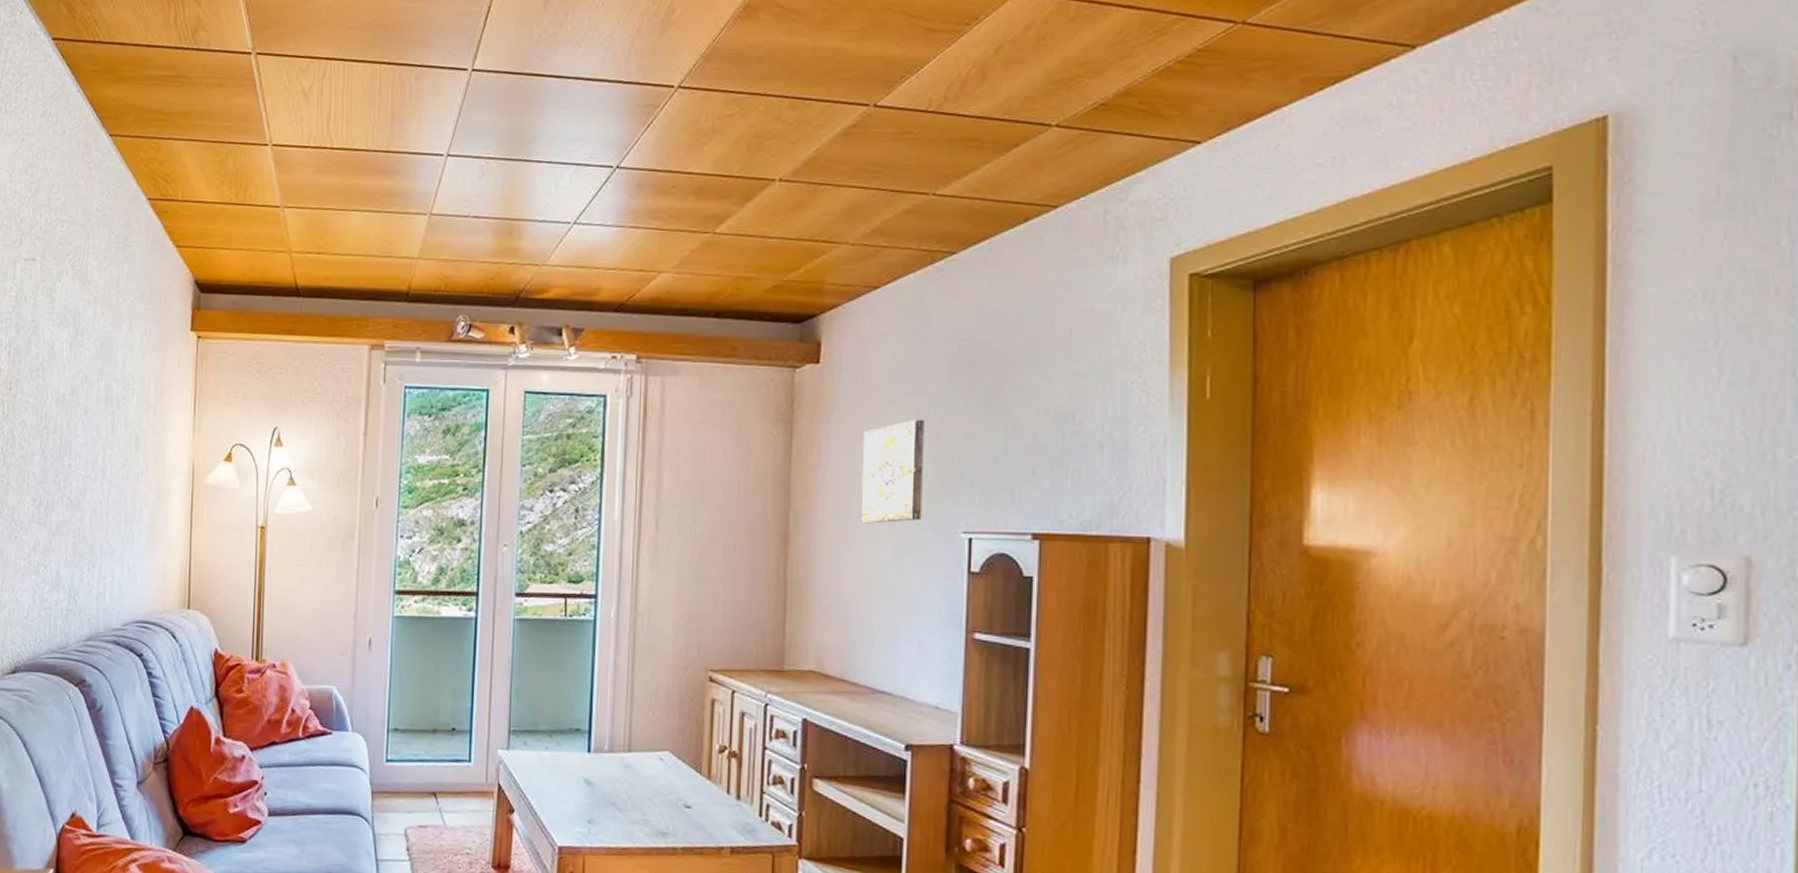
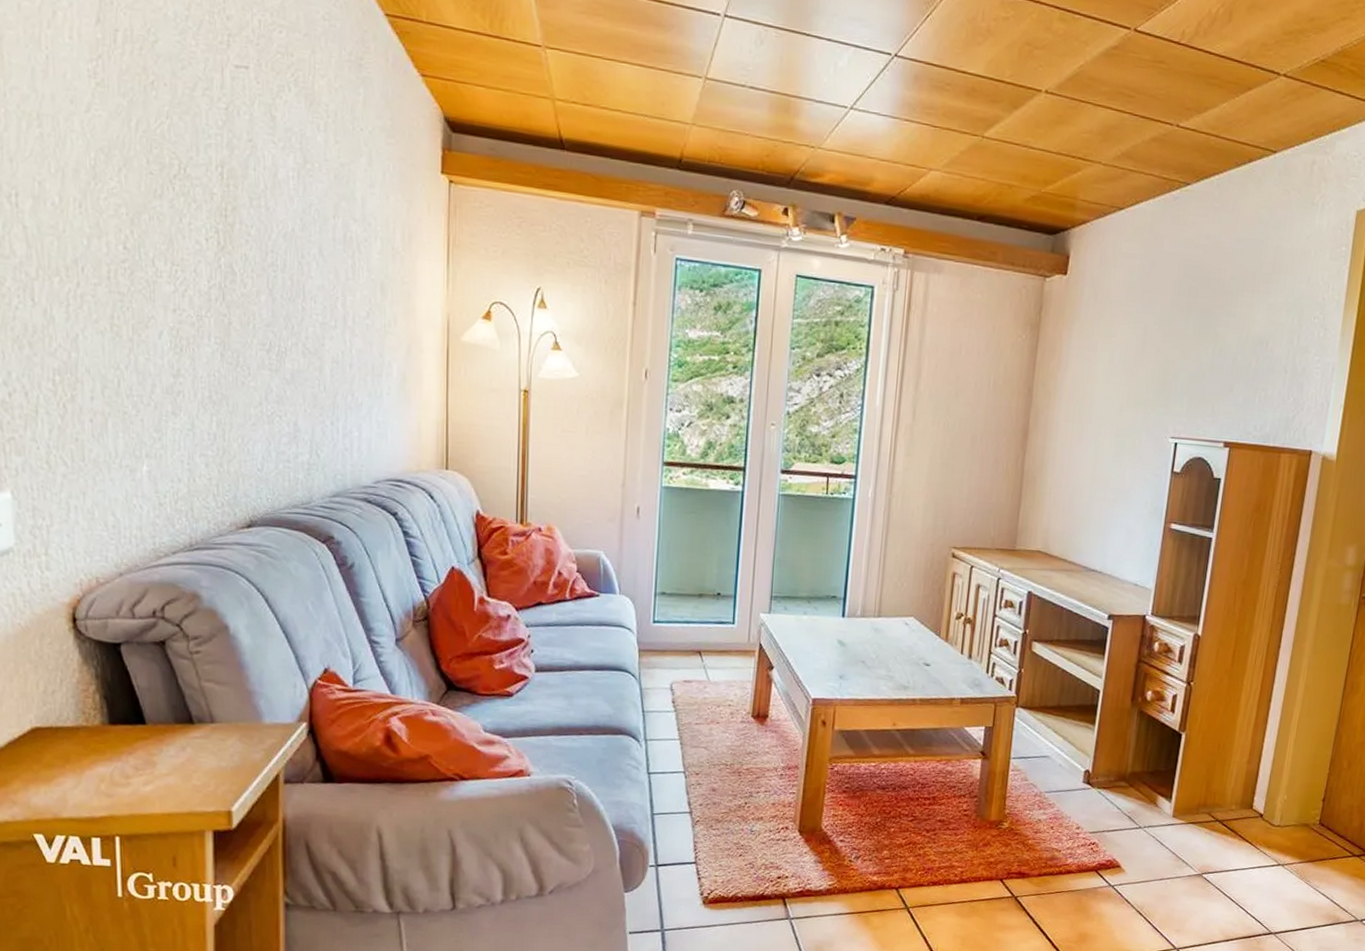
wall art: present [860,419,925,524] -> none [1089,334,1150,425]

